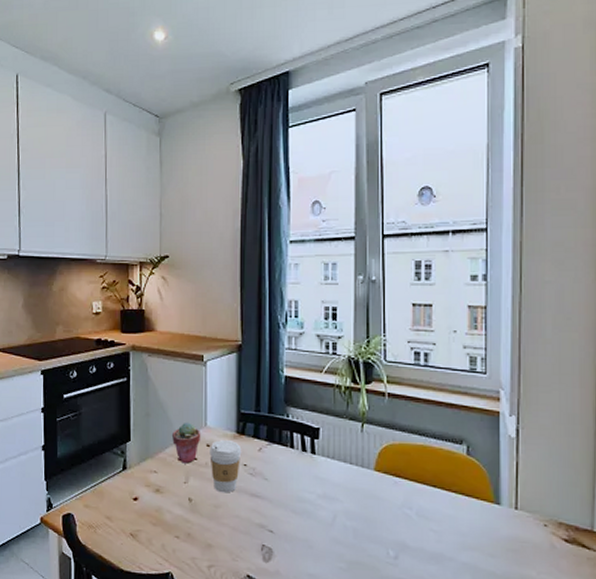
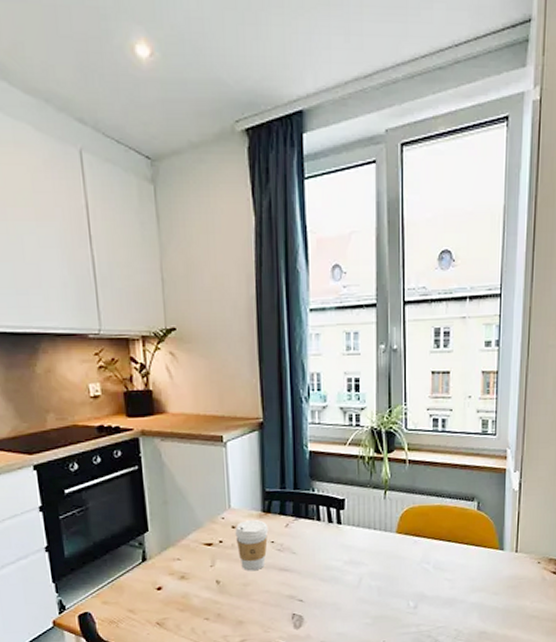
potted succulent: present [171,422,201,464] -> none [193,506,226,548]

